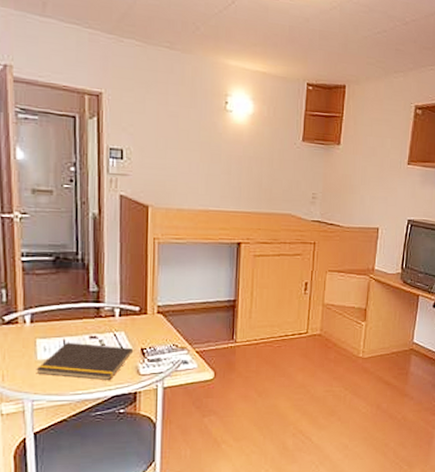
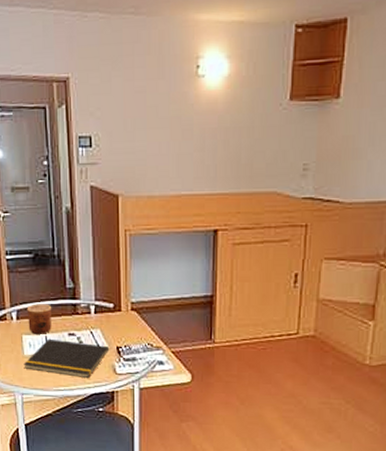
cup: none [43,307,73,338] -> present [26,304,52,334]

